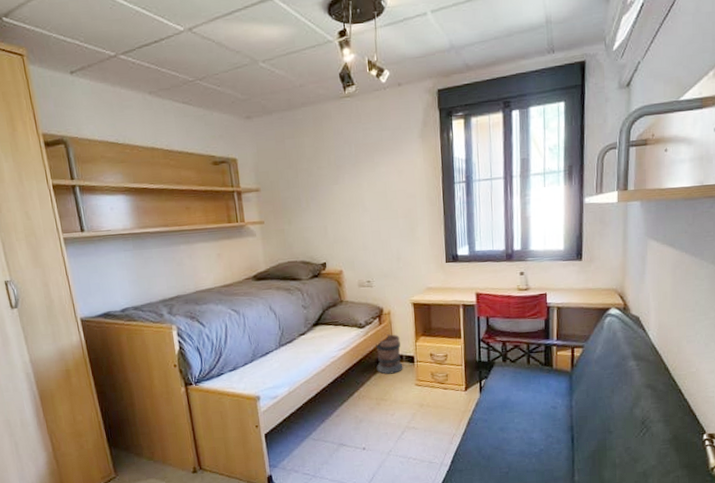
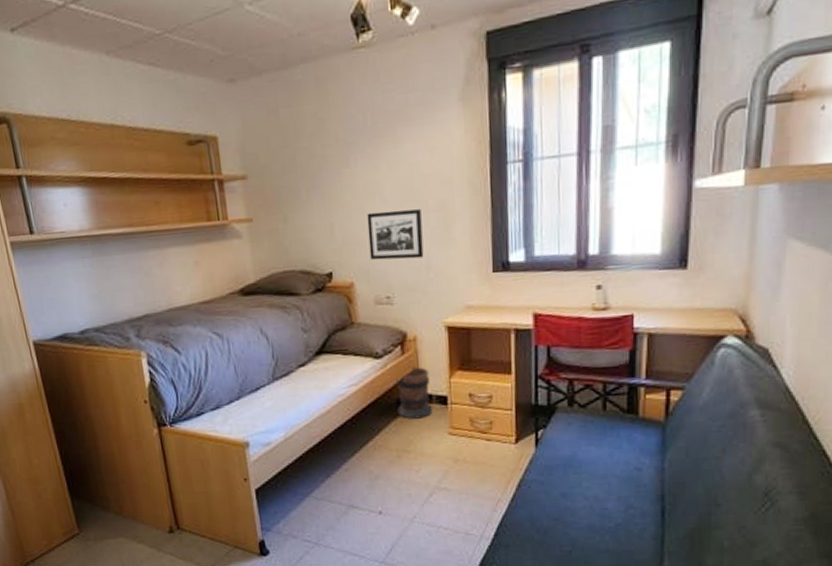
picture frame: none [352,216,395,254] -> present [366,209,424,261]

